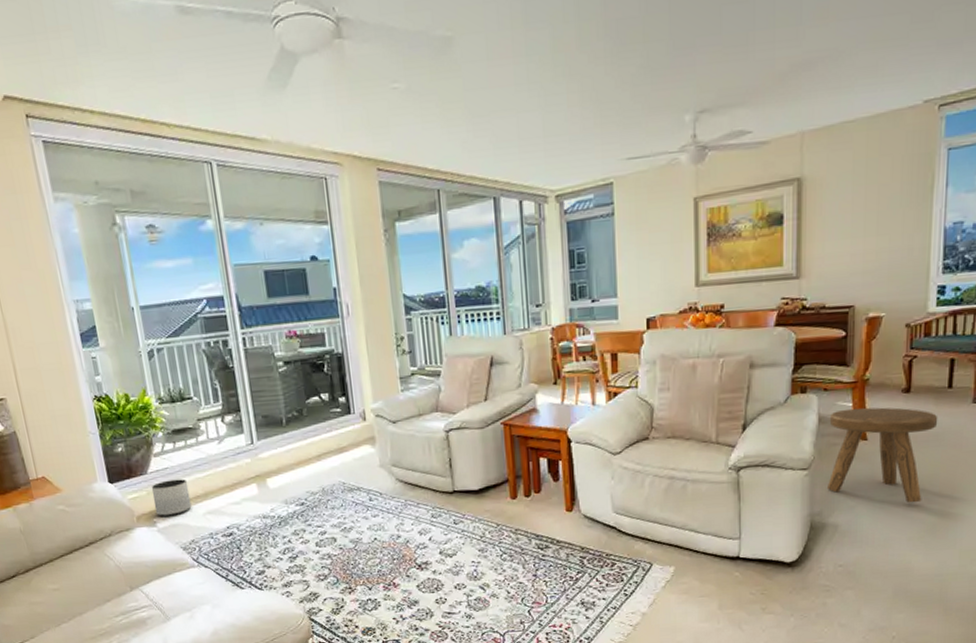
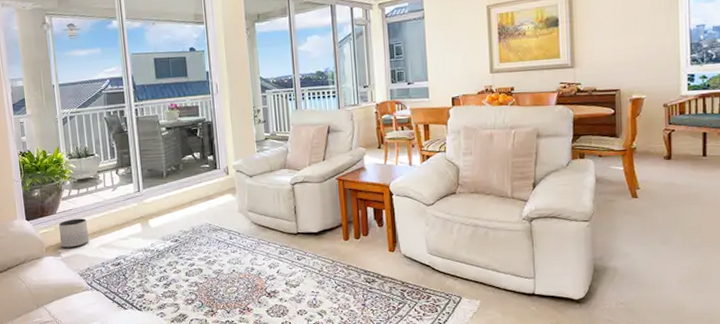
stool: present [828,407,938,503] -> none [604,171,697,251]

